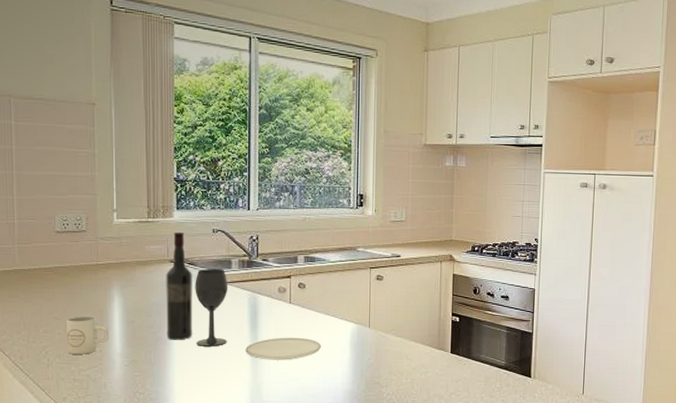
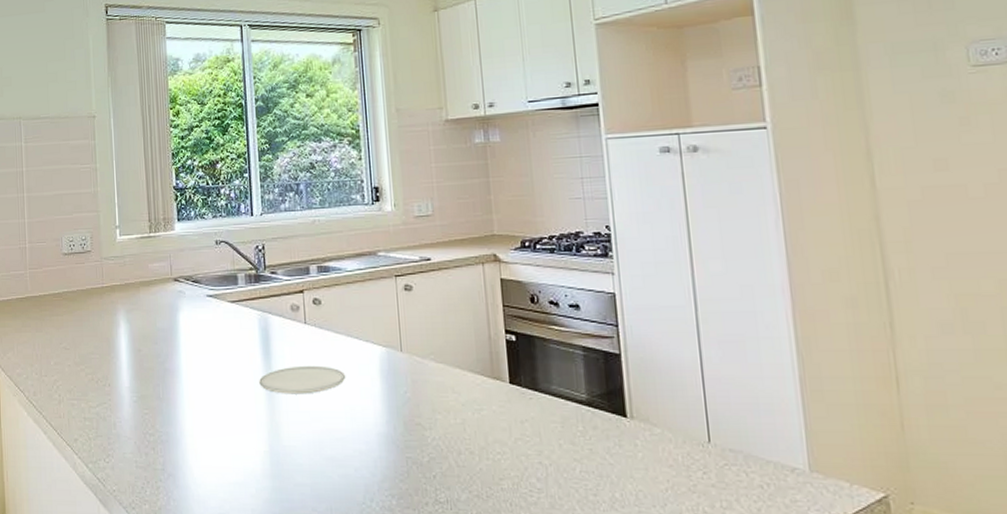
mug: present [65,315,109,354] -> none [74,344,117,389]
wine bottle: present [166,233,193,340] -> none [170,247,201,371]
wine glass: present [195,268,228,347] -> none [200,285,239,378]

